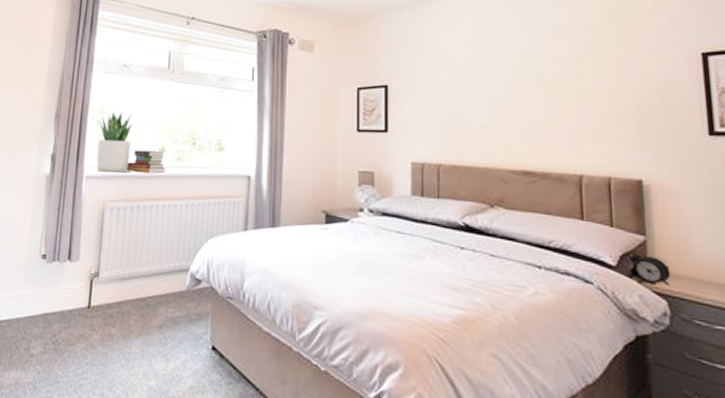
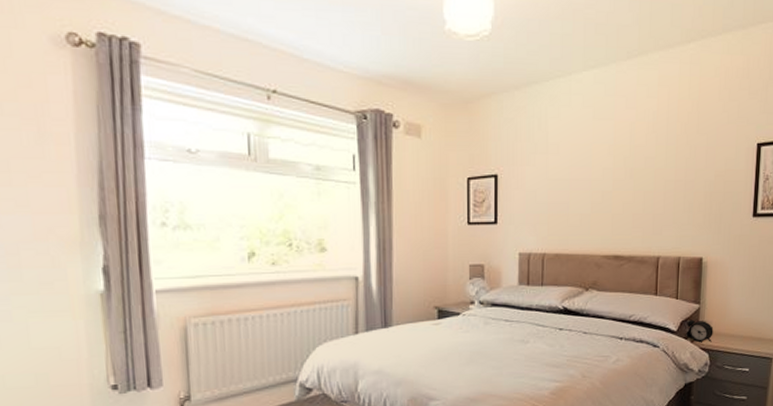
planter: present [96,111,132,174] -> none [165,209,212,285]
books: present [126,150,166,174] -> none [209,255,259,283]

